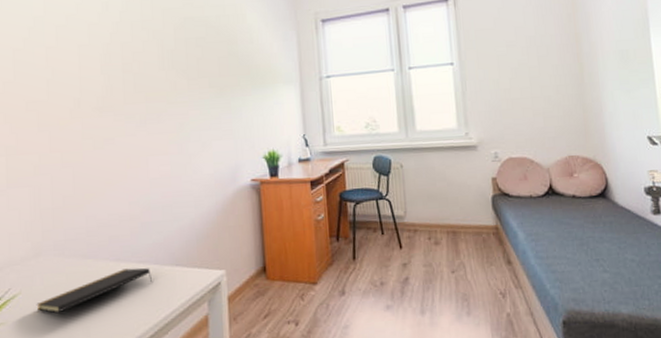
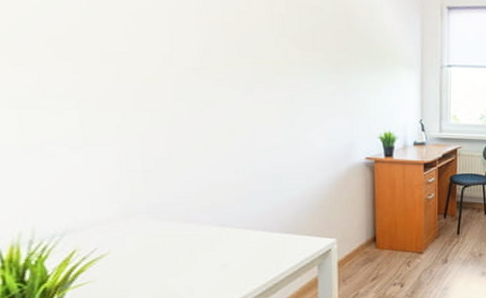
notepad: present [36,268,153,314] -> none [129,233,261,273]

